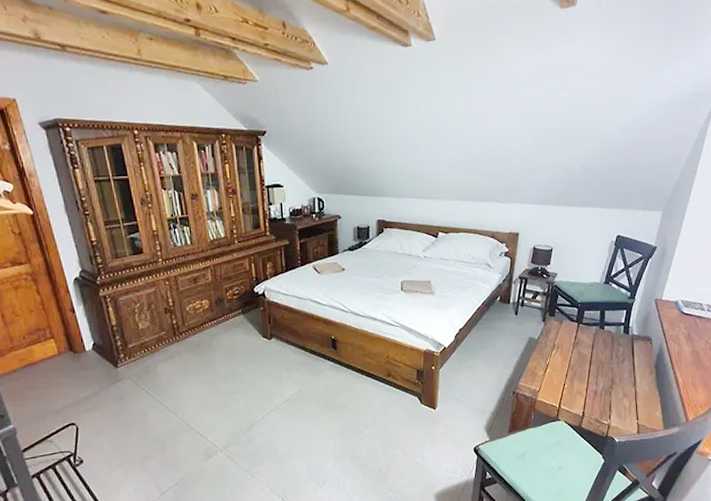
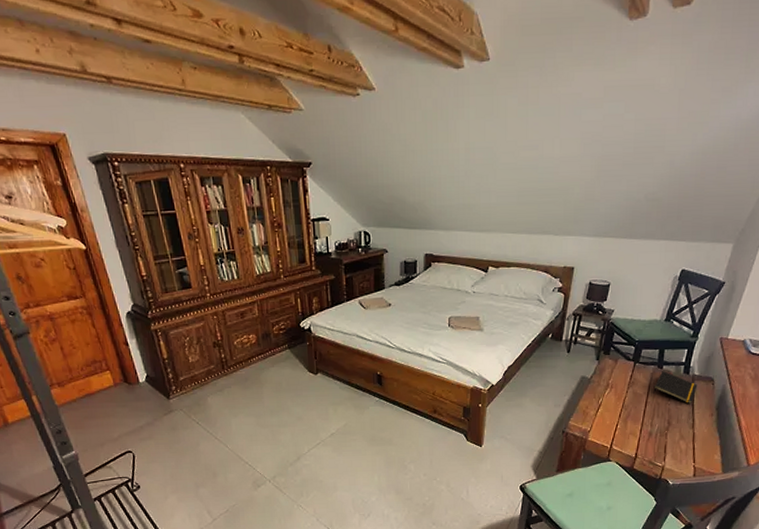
notepad: none [597,331,637,362] -> present [653,371,698,403]

